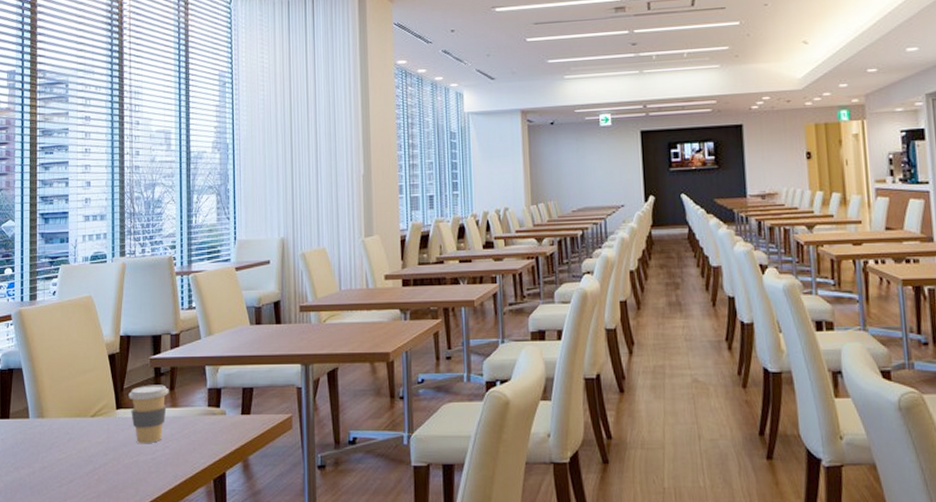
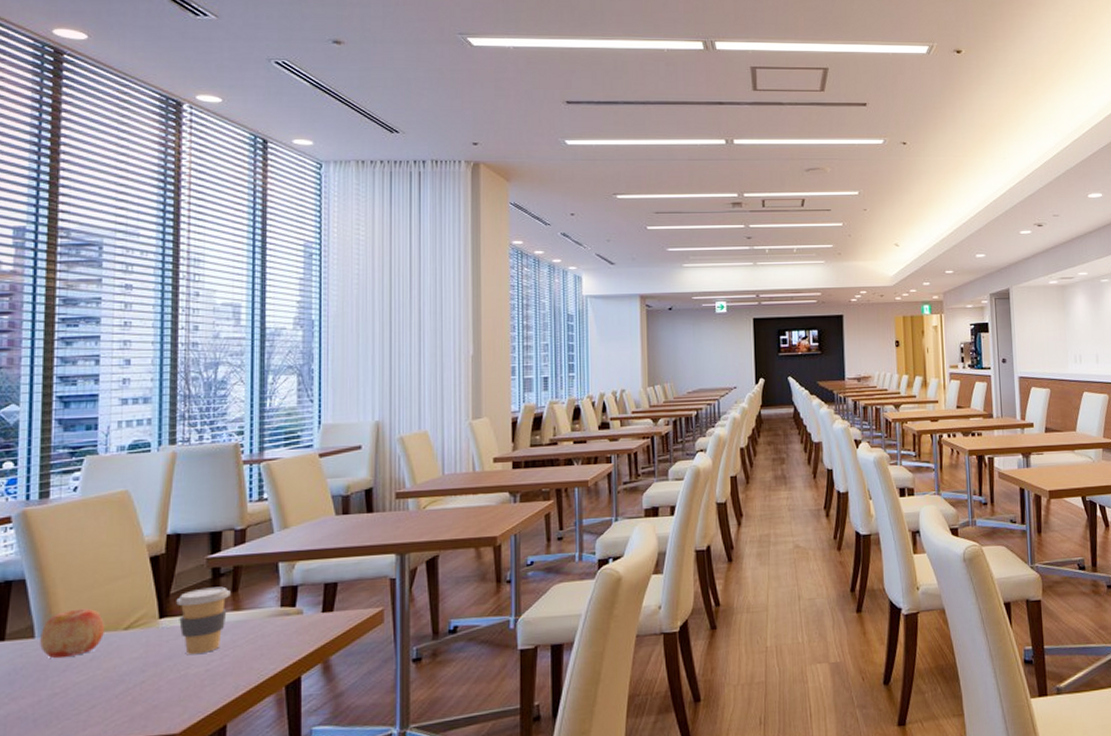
apple: none [33,396,78,438] -> present [40,608,106,659]

